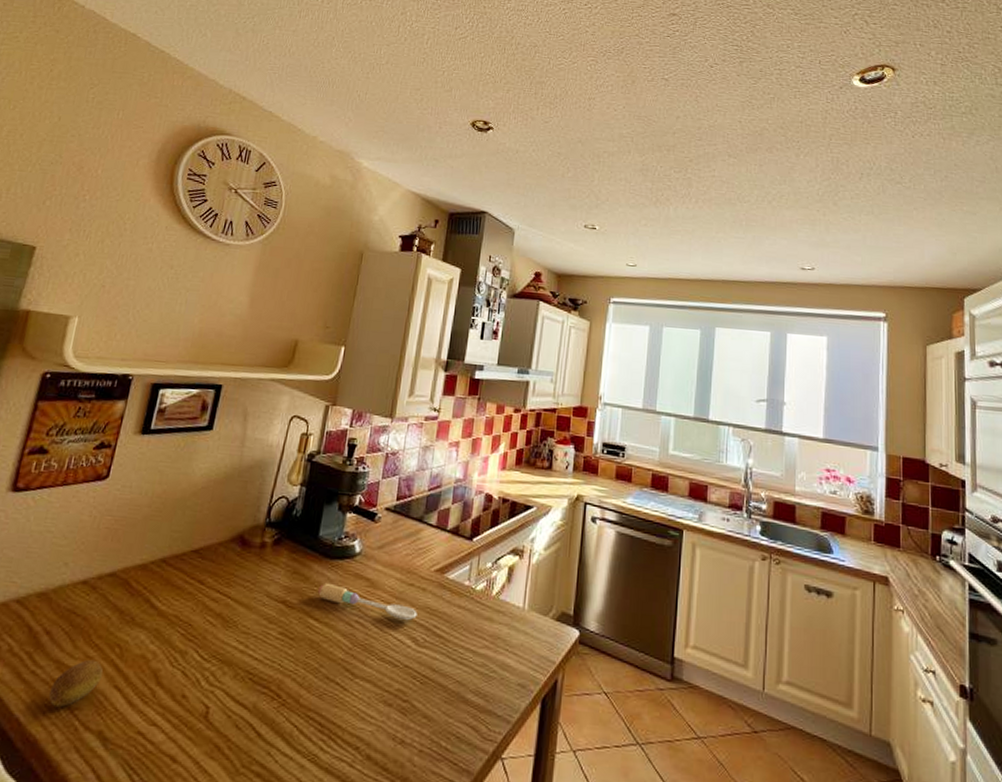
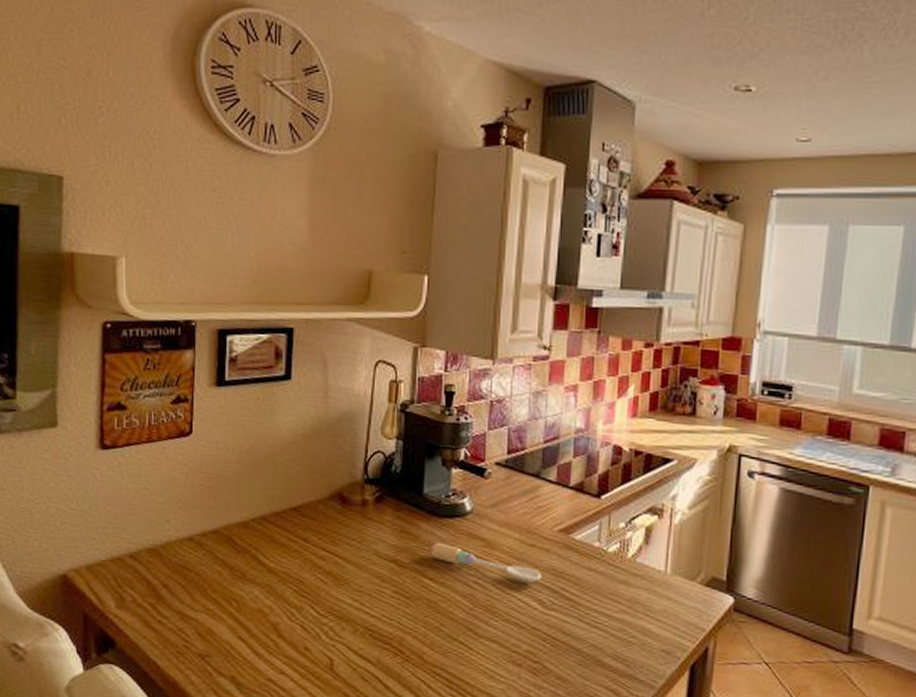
fruit: present [49,659,103,708] -> none [179,612,225,655]

